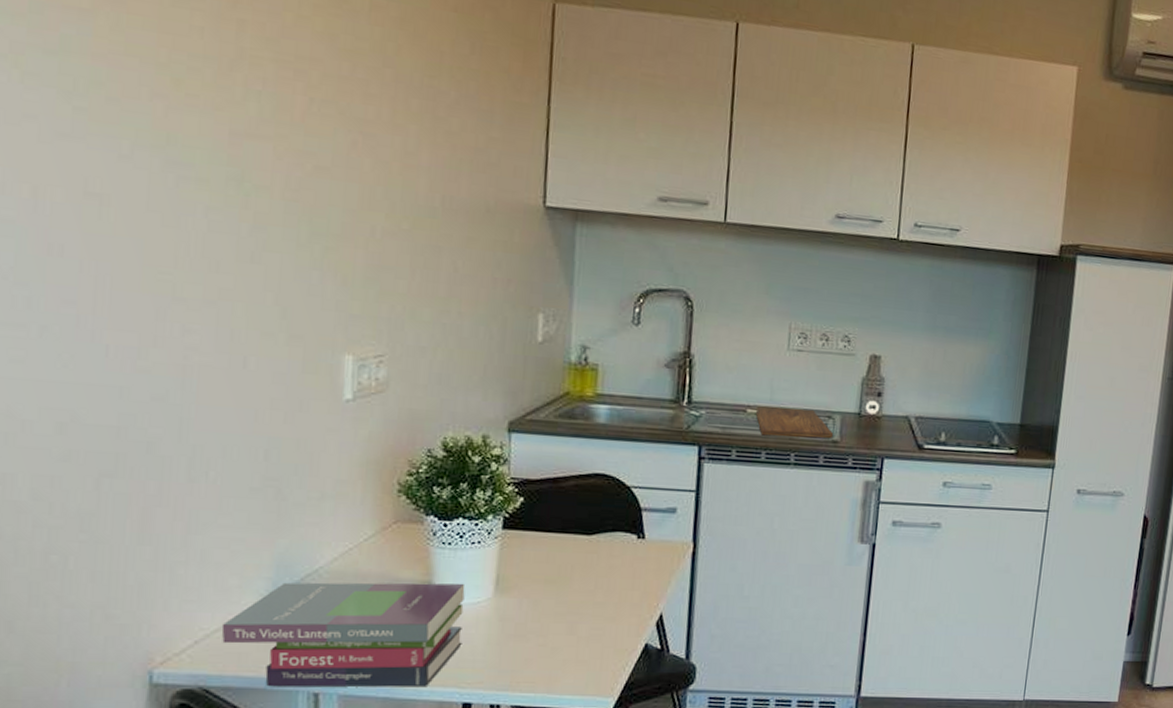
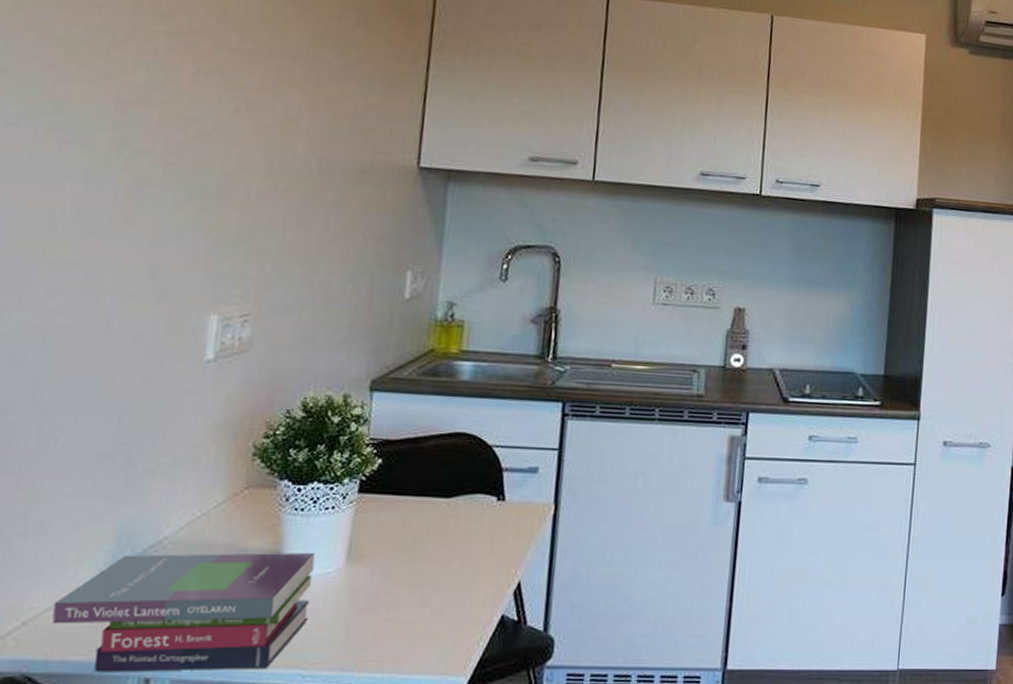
cutting board: present [756,406,834,438] -> none [621,361,699,393]

